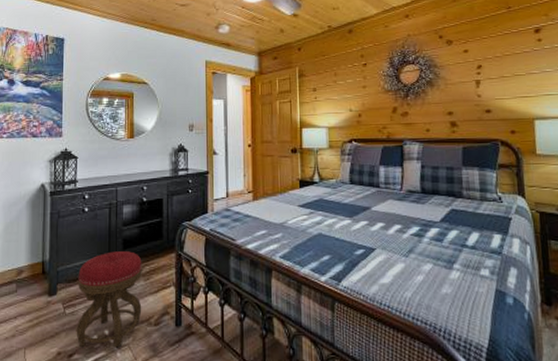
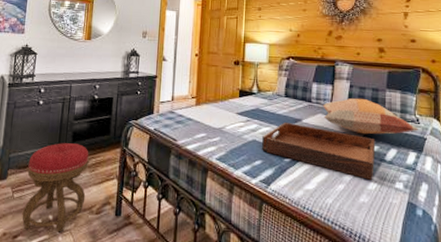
serving tray: none [329,211,456,269] -> present [262,122,376,181]
decorative pillow: none [392,179,502,219] -> present [322,98,418,135]

